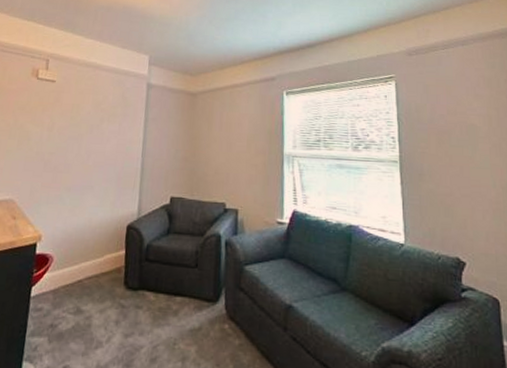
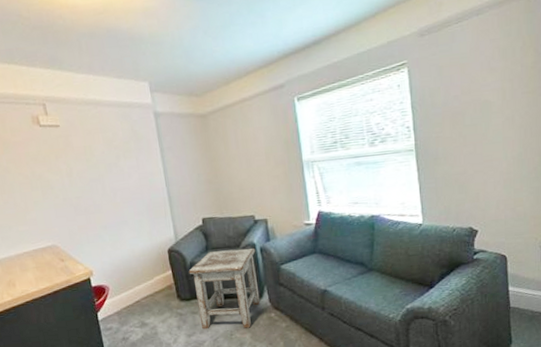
stool: none [143,236,220,339] -> present [188,247,261,330]

